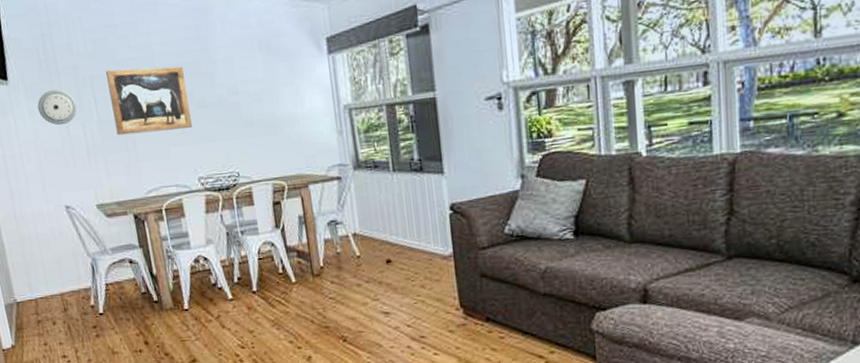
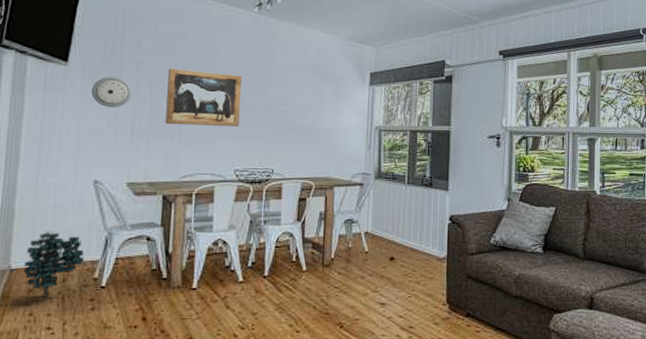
decorative plant: none [25,262,78,328] -> present [24,231,84,298]

